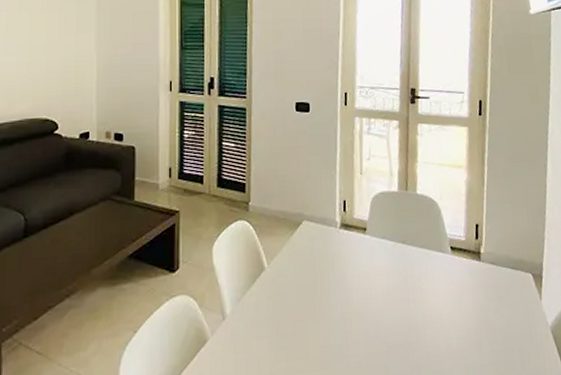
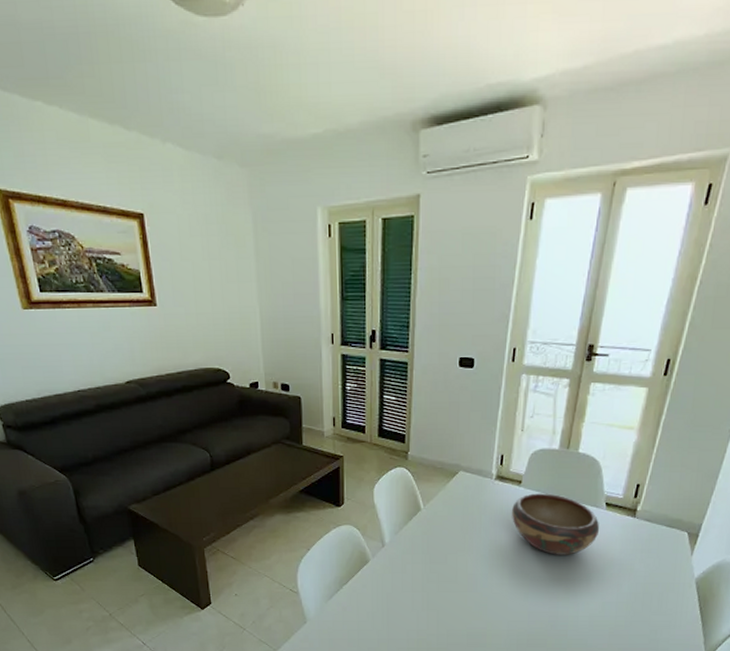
decorative bowl: none [360,240,450,313] -> present [512,493,600,555]

